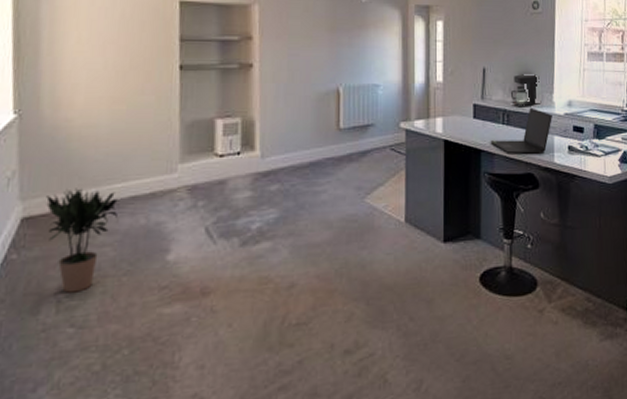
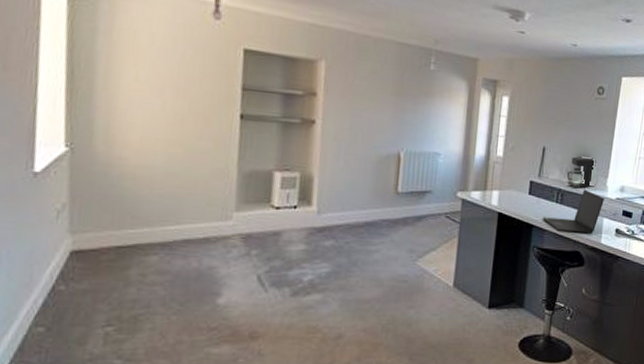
potted plant: present [46,188,119,293] -> none [96,226,171,327]

